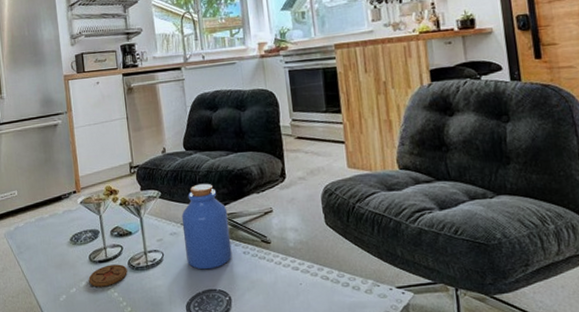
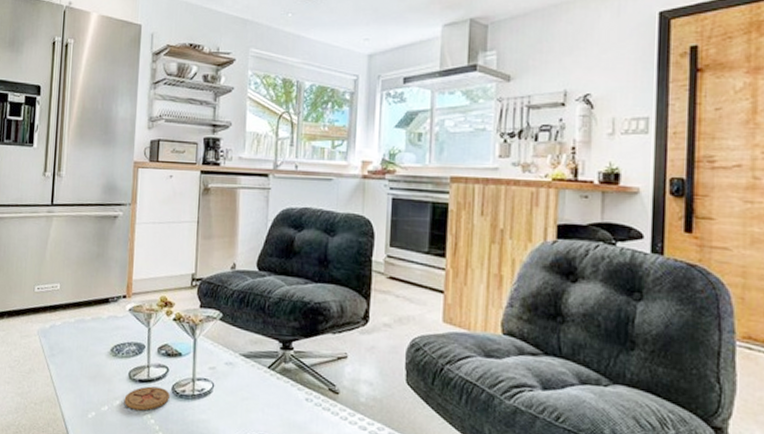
jar: present [181,183,232,270] -> none [239,311,295,412]

